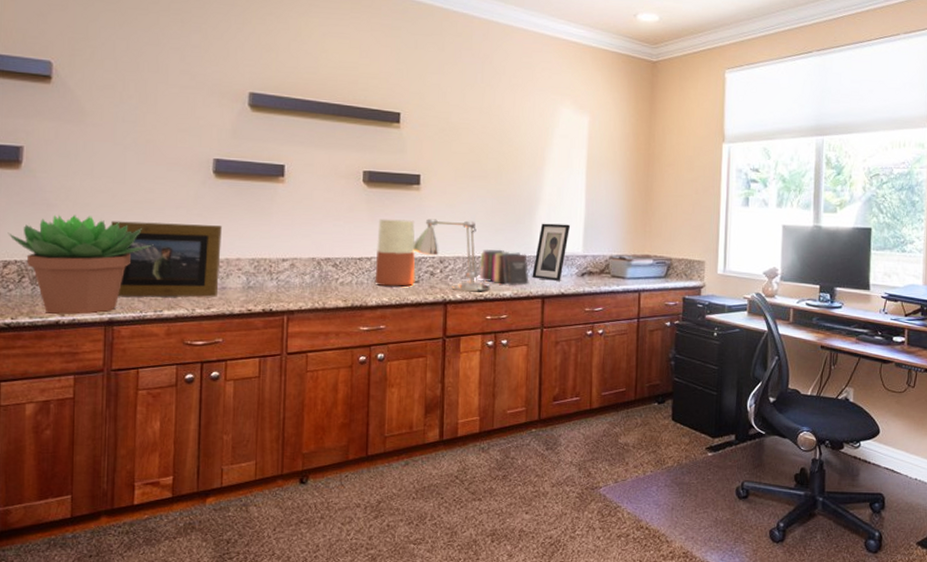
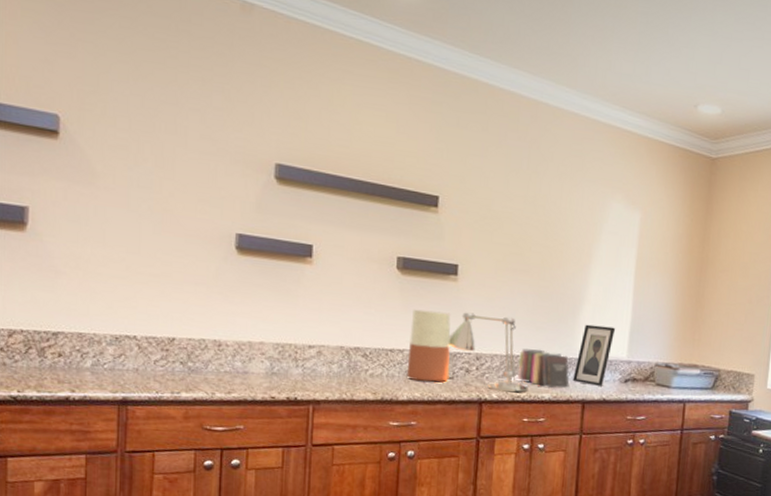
succulent plant: present [8,214,154,315] -> none [12,283,171,392]
picture frame: present [111,221,222,298] -> none [125,293,244,382]

